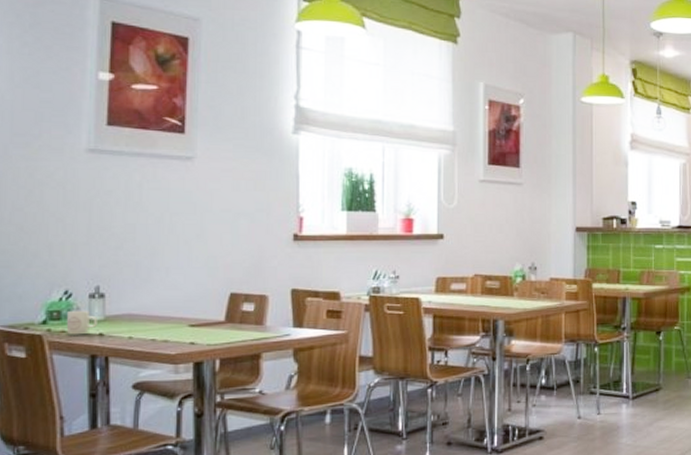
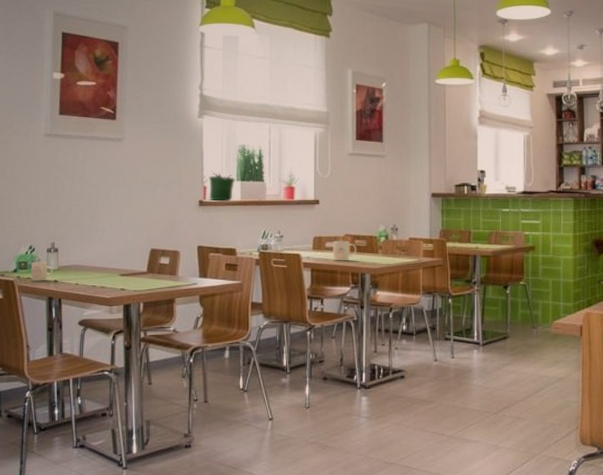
planter: none [306,198,340,235] -> present [209,171,235,201]
mug: none [459,281,489,306] -> present [332,240,357,261]

